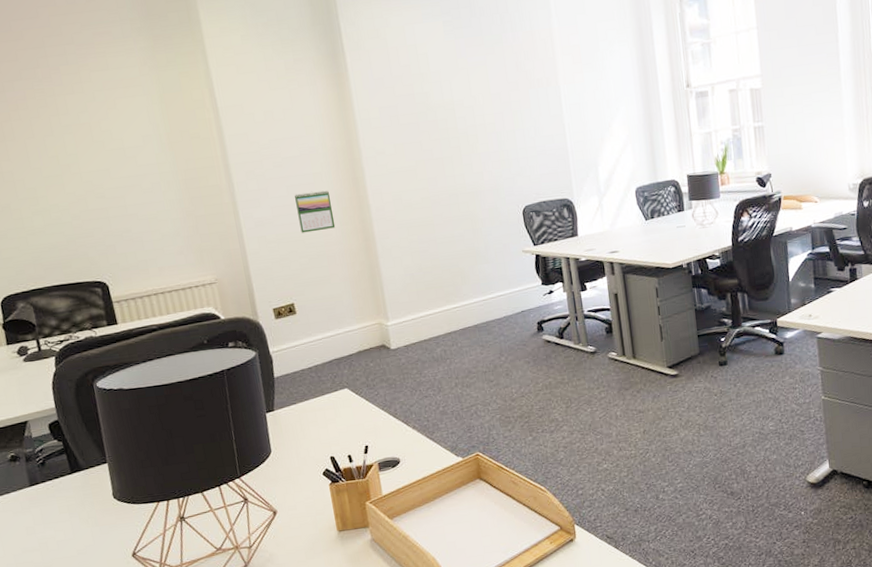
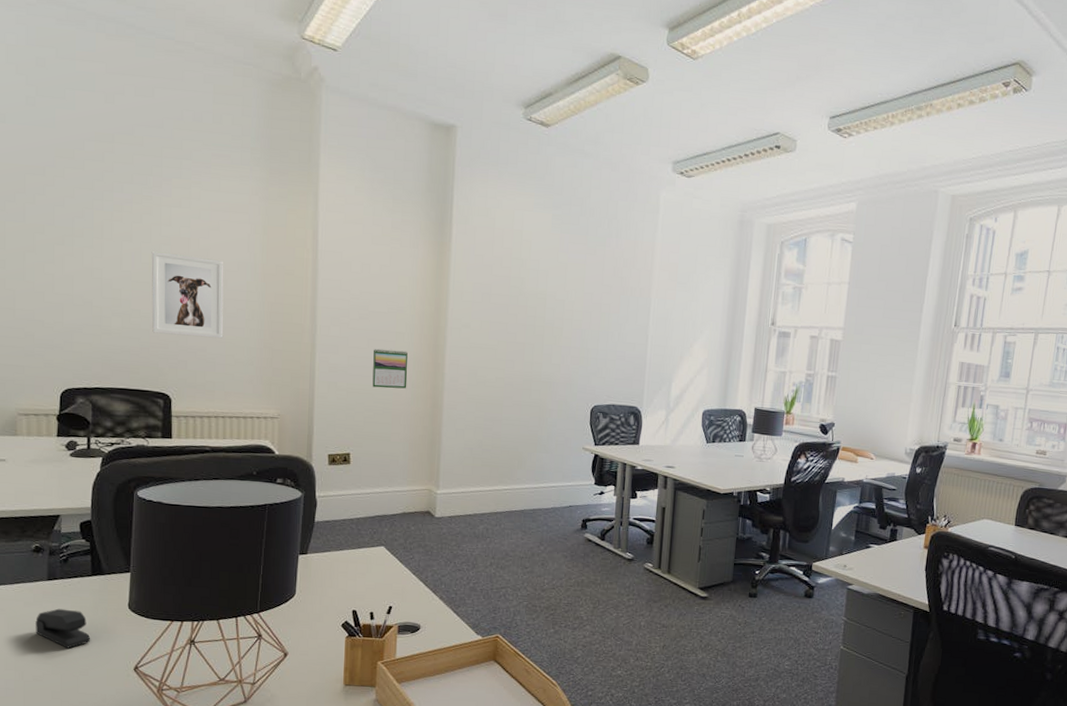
stapler: none [27,510,85,548] -> present [35,608,91,649]
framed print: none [56,138,145,224] -> present [151,251,224,339]

